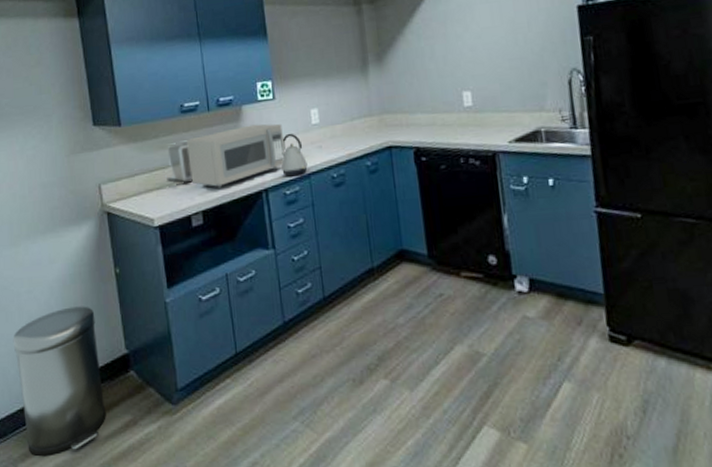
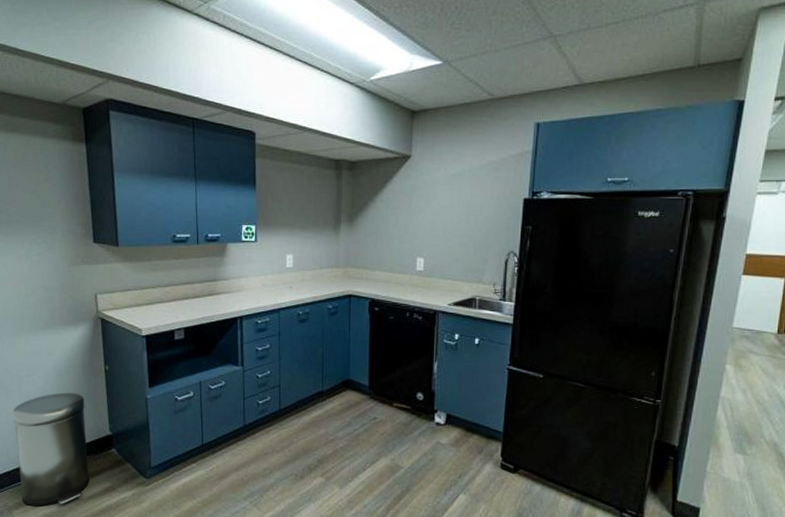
toaster: present [165,140,193,185] -> none [155,266,178,304]
microwave: present [187,123,286,188] -> none [176,261,261,311]
kettle: present [280,133,308,177] -> none [255,272,278,309]

